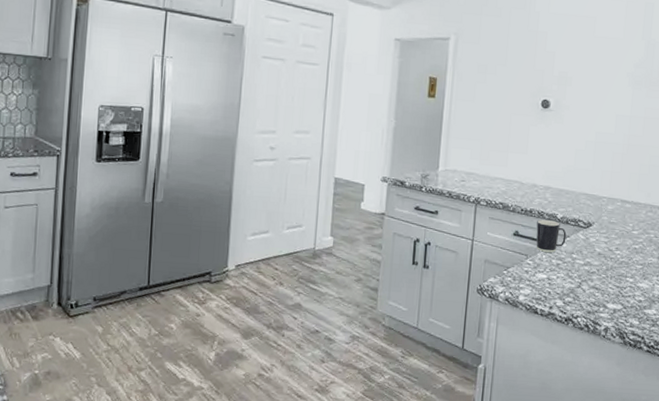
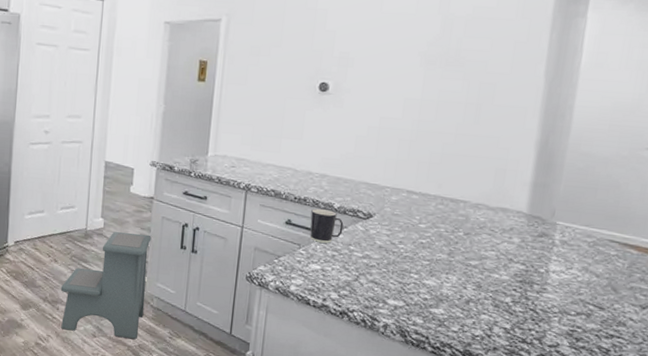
step stool: none [286,250,383,361] -> present [60,232,152,339]

